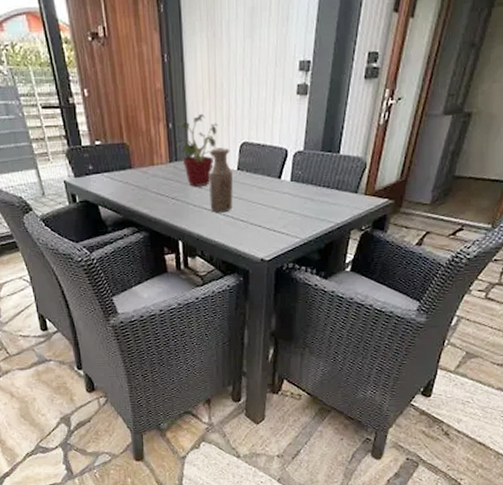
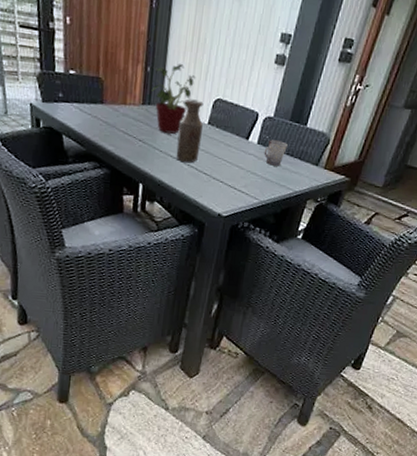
cup: none [298,174,322,201] -> present [264,139,288,167]

